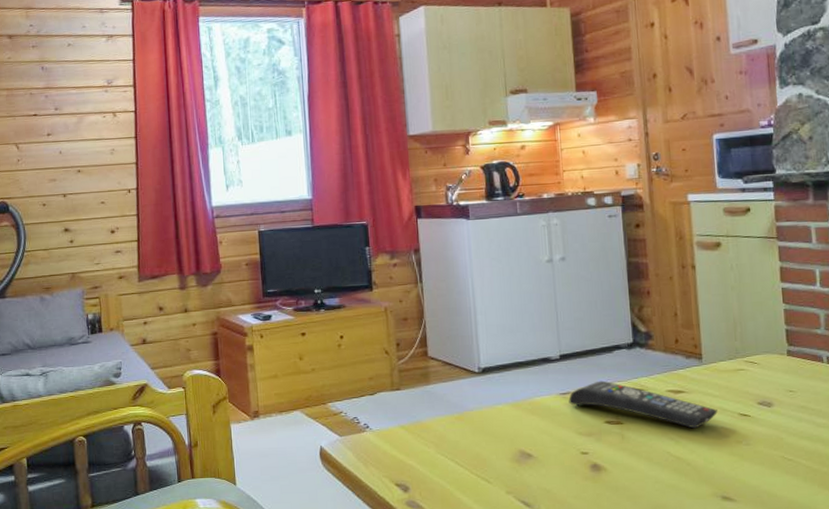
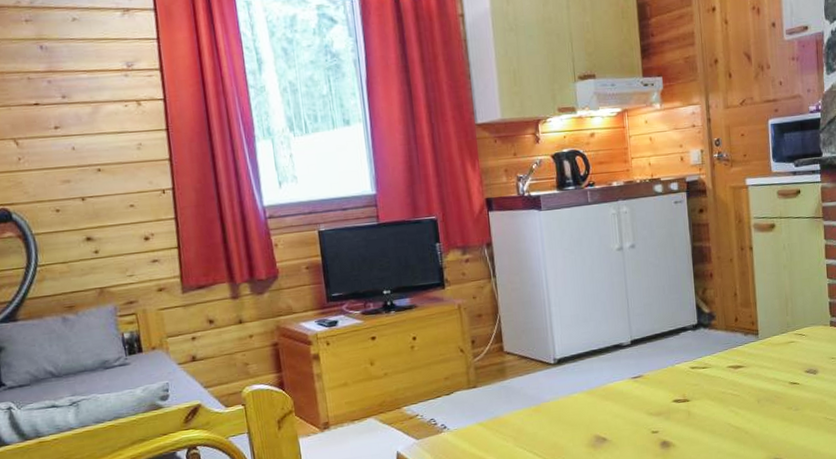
remote control: present [568,380,718,429] -> none [640,362,771,400]

